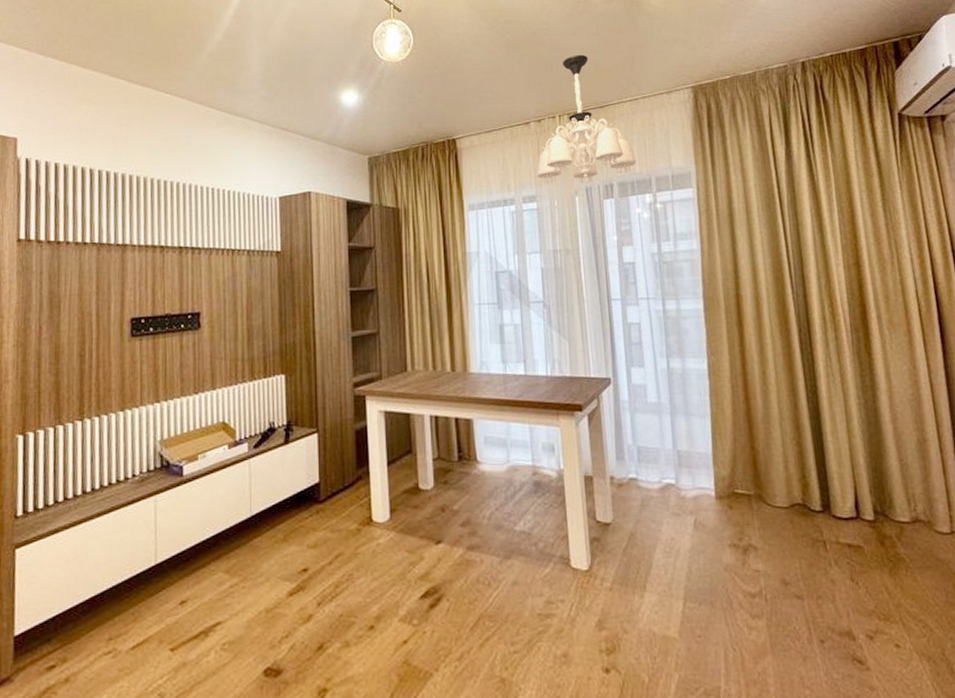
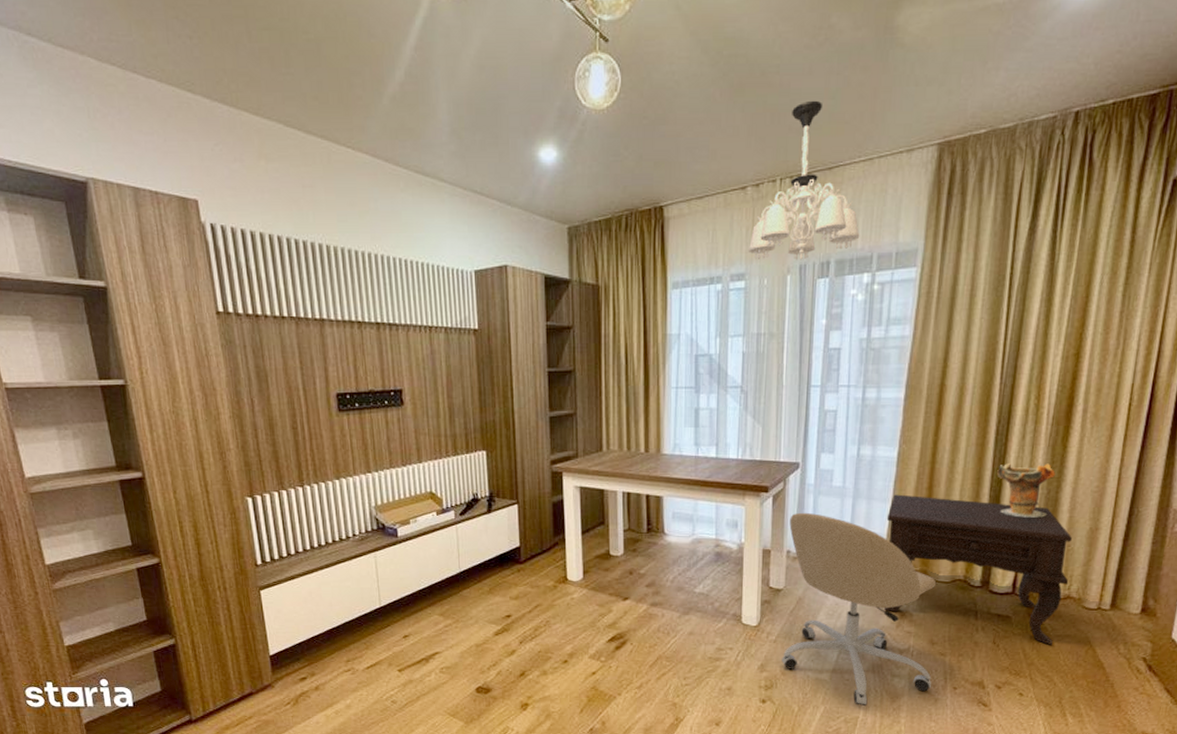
office chair: none [608,432,795,672] -> present [781,512,937,707]
side table: none [708,409,915,581] -> present [884,494,1072,646]
decorative vase: none [810,371,870,430] -> present [997,462,1055,518]

